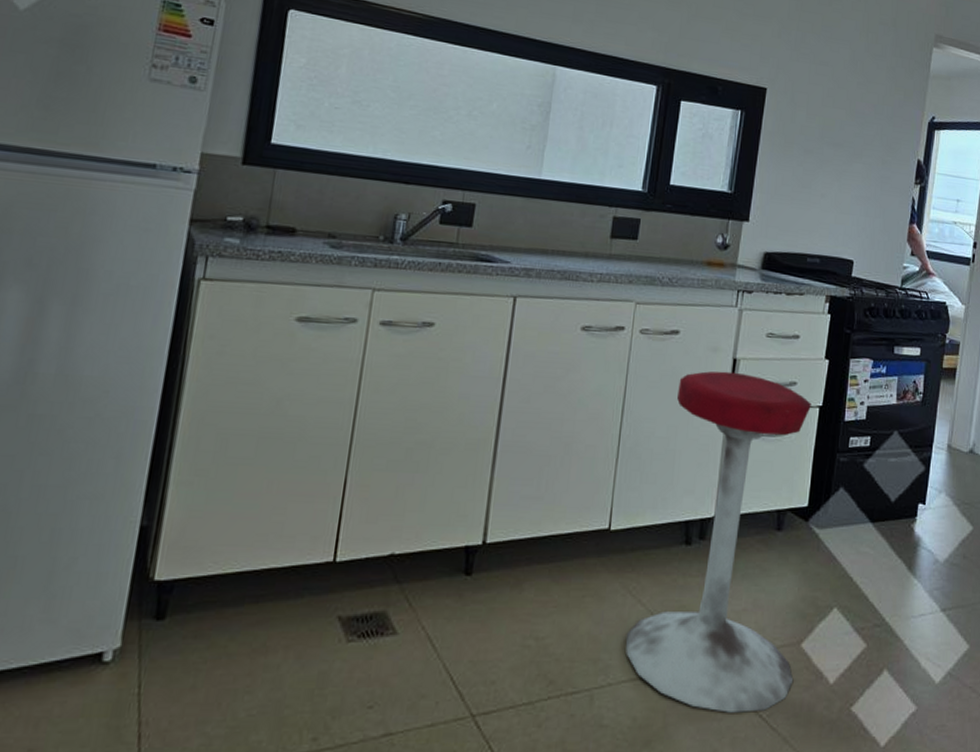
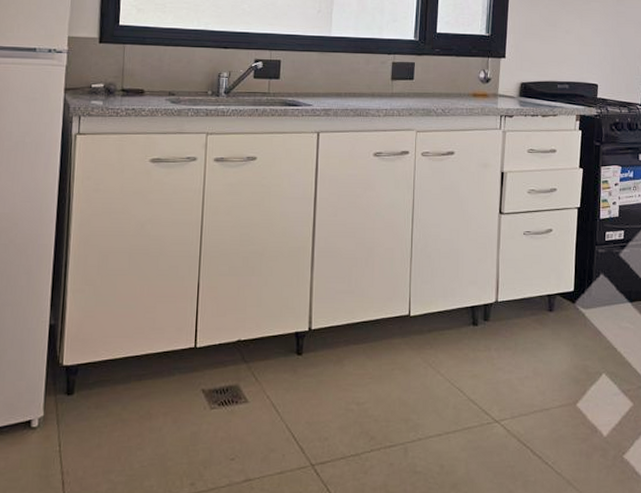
stool: present [625,371,811,713] -> none [429,183,573,461]

